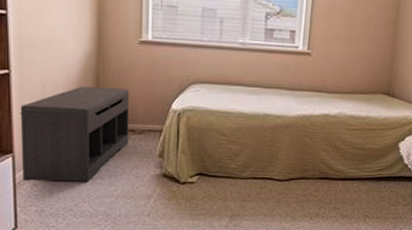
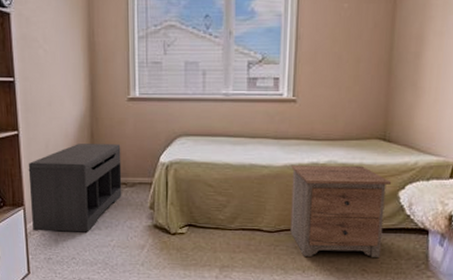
nightstand: none [300,116,394,204] -> present [290,165,392,257]

